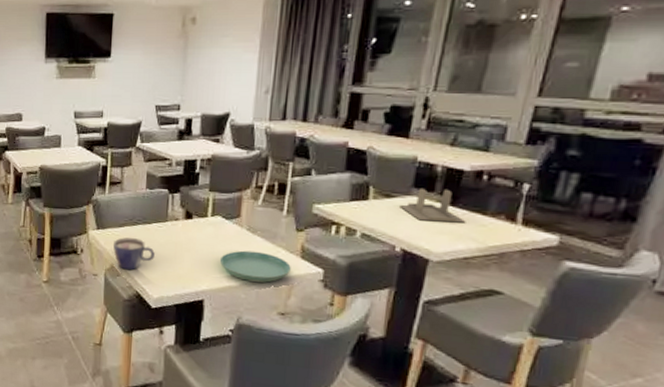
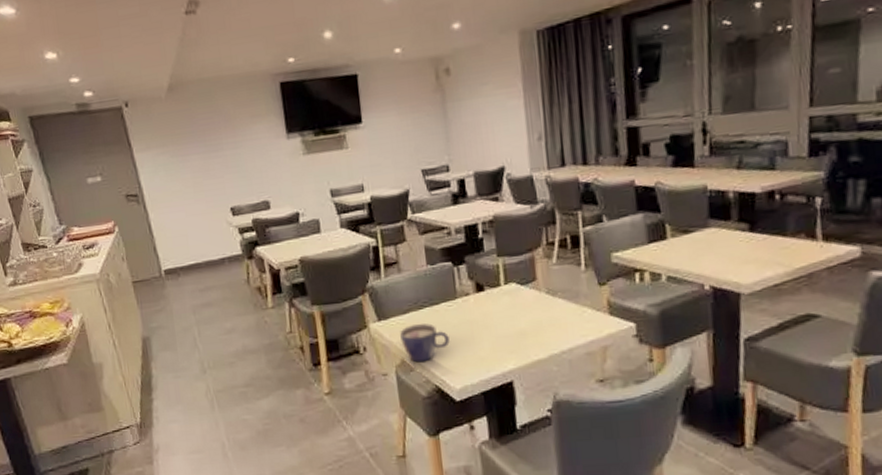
saucer: present [219,250,291,283] -> none [522,315,601,351]
napkin holder: present [399,188,466,223] -> none [700,214,769,253]

